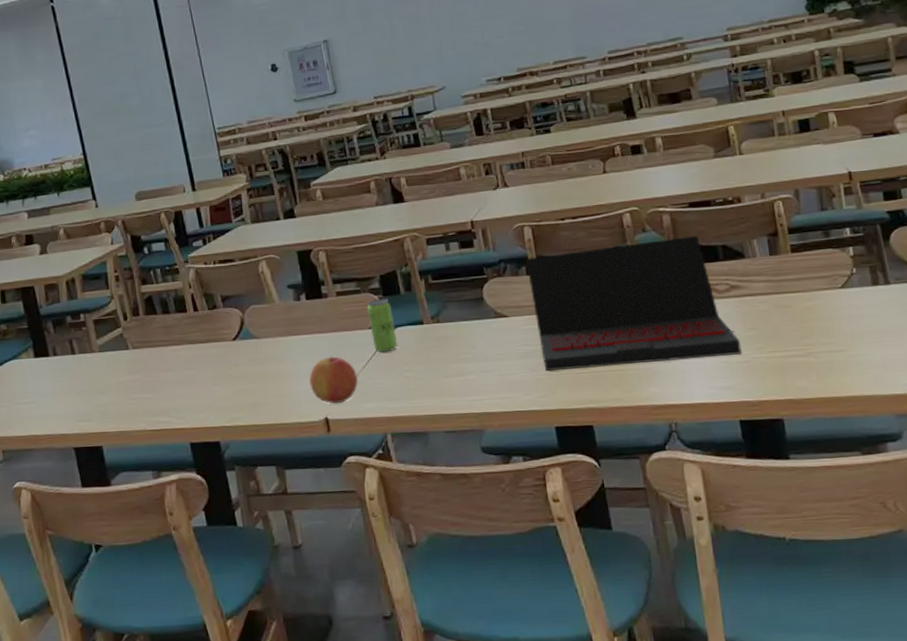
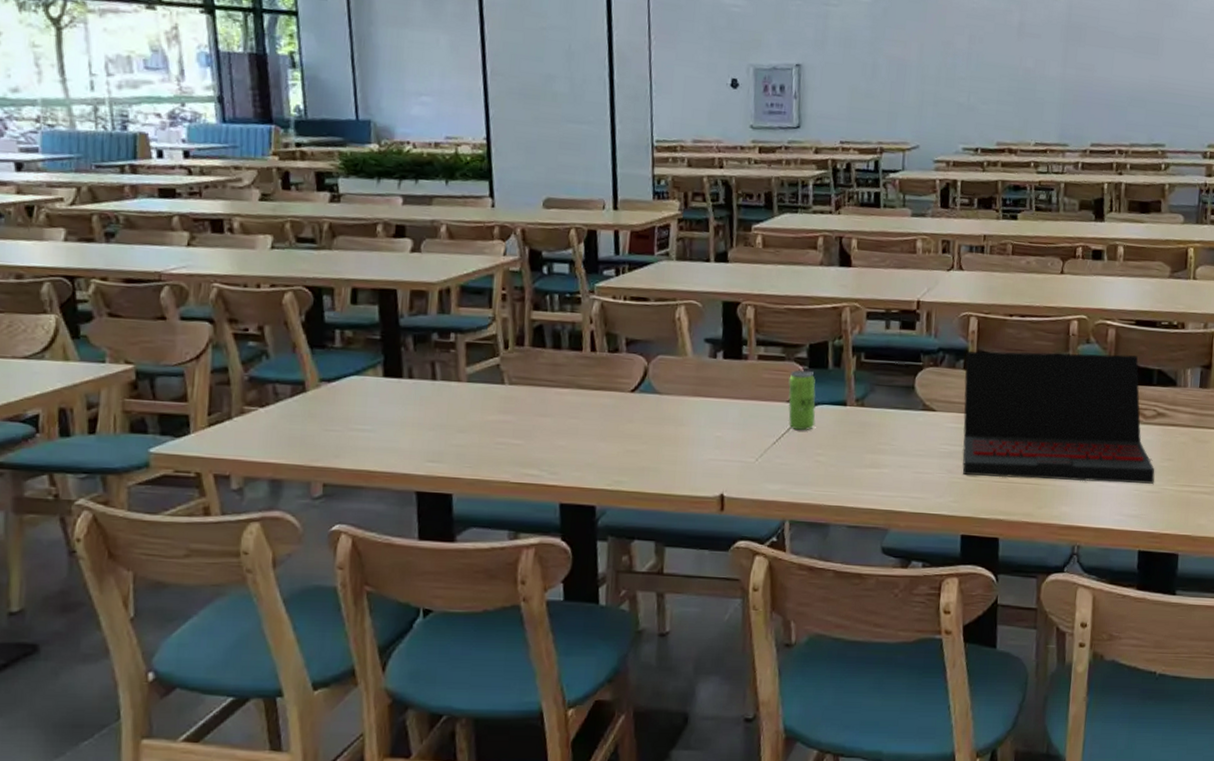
apple: present [309,355,359,404] -> none [710,425,765,481]

